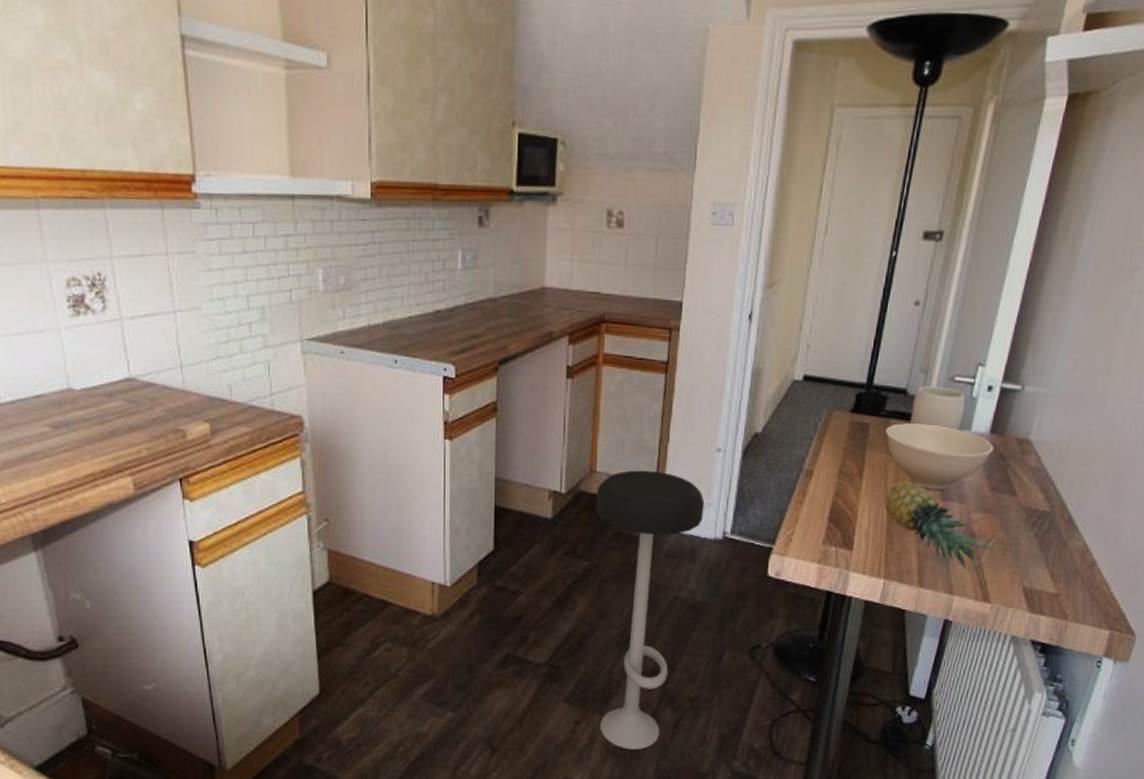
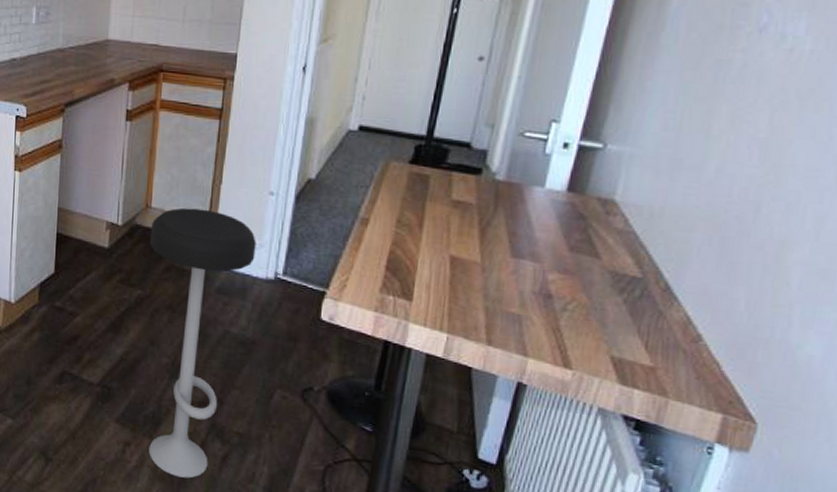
fruit: present [884,482,991,572] -> none [446,235,571,334]
bowl: present [885,423,994,490] -> none [447,176,573,247]
mug: present [909,385,965,430] -> none [474,140,537,187]

